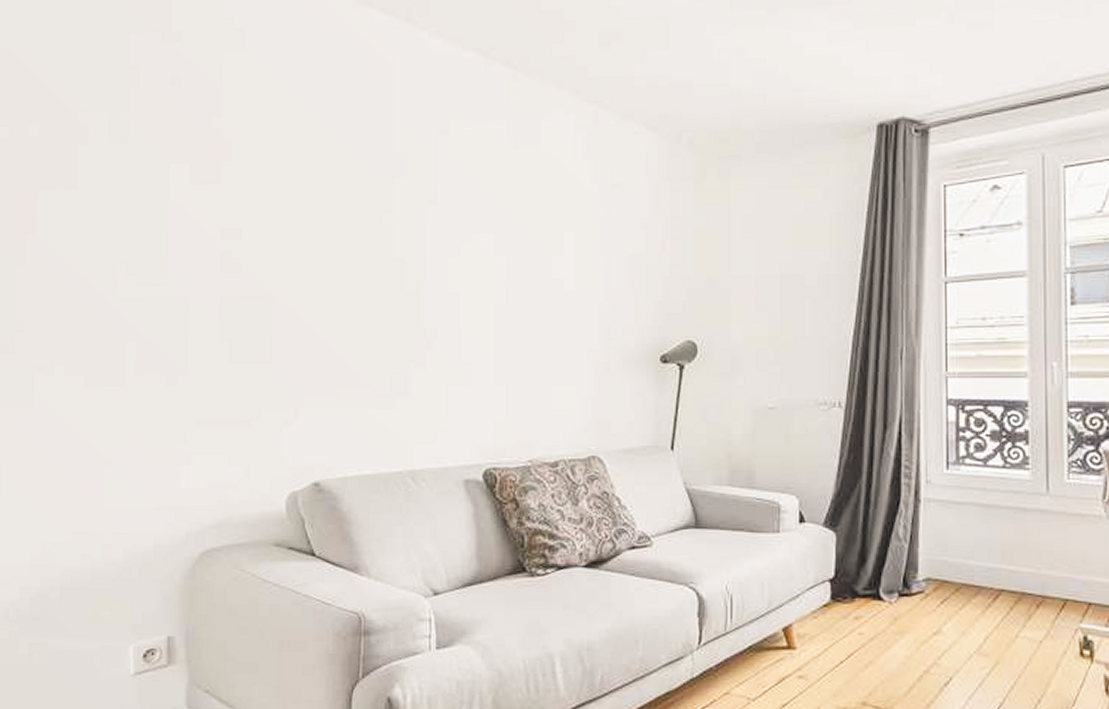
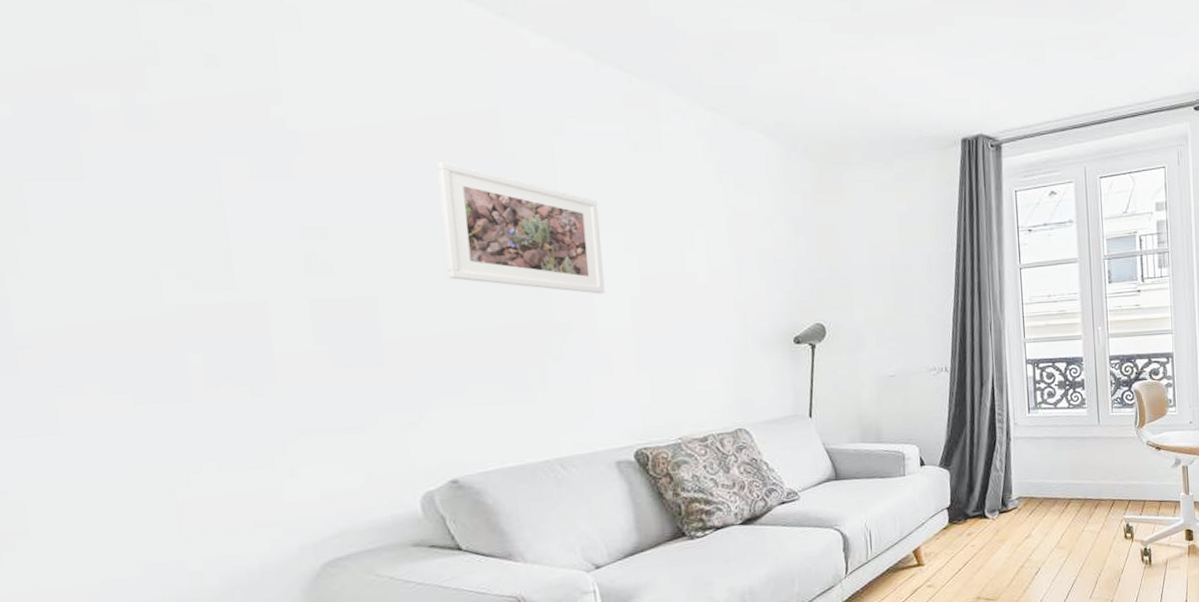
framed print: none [333,166,473,299] -> present [437,162,605,294]

